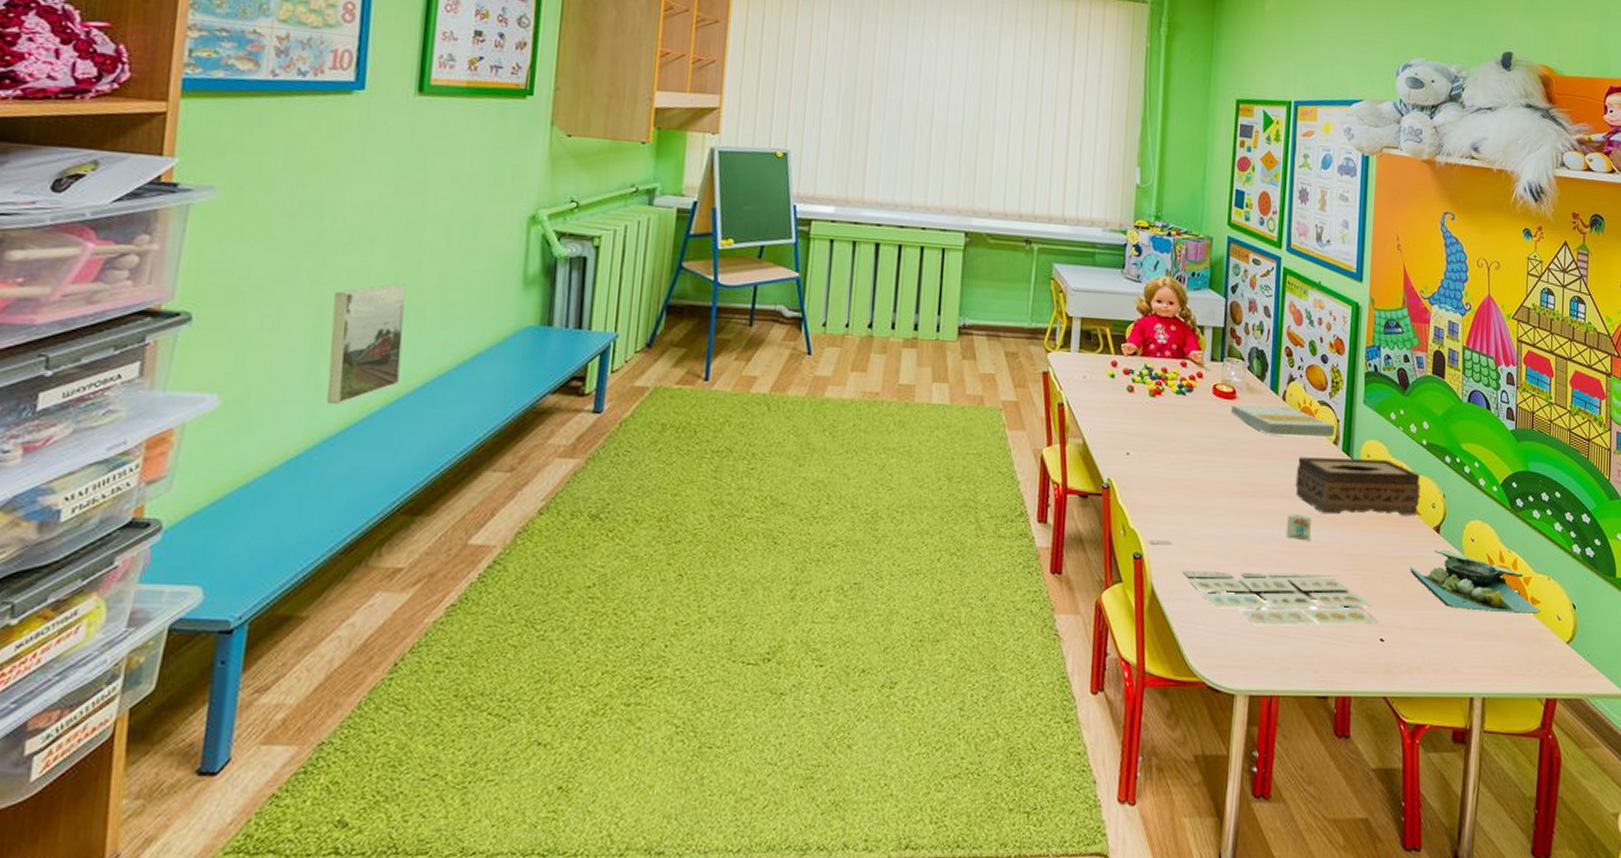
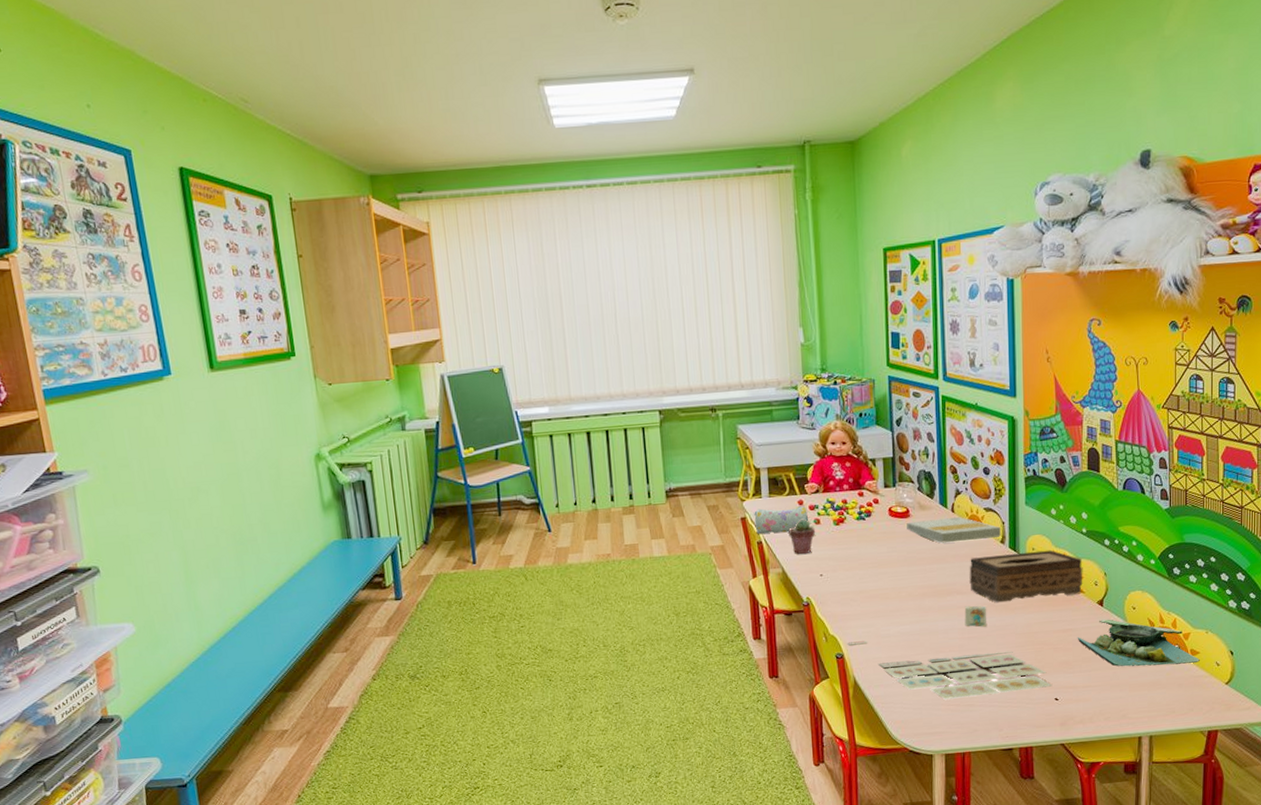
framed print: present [327,283,407,405] -> none [191,522,253,620]
pencil case: none [1058,364,1122,397] -> present [754,506,809,534]
potted succulent: none [1096,383,1127,426] -> present [788,519,815,555]

